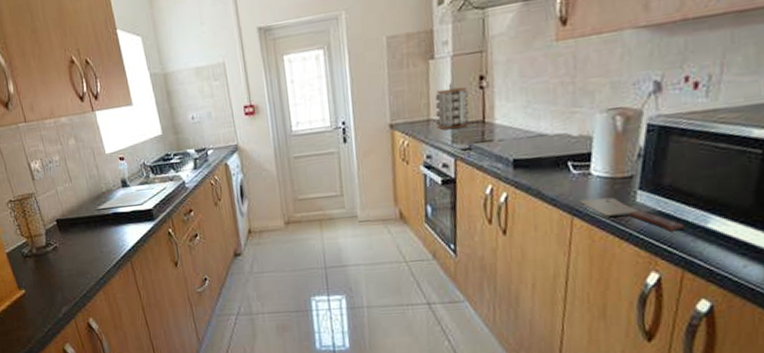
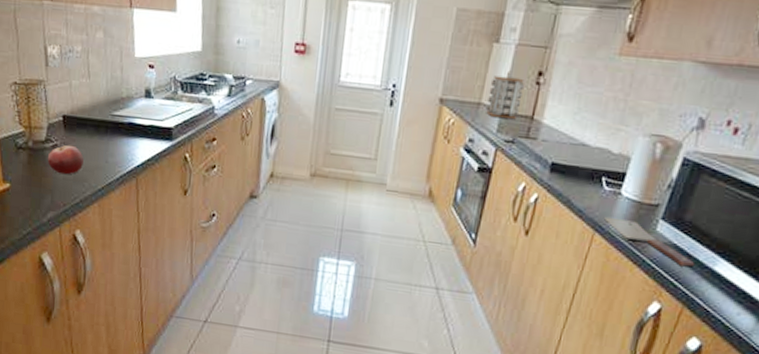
fruit: none [51,244,83,272] -> present [47,144,84,175]

